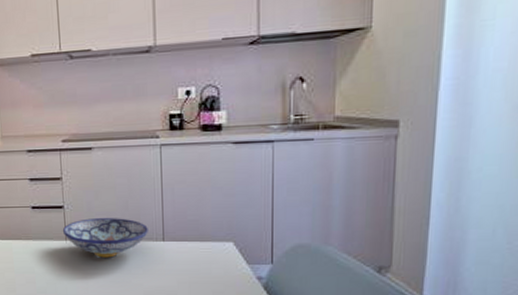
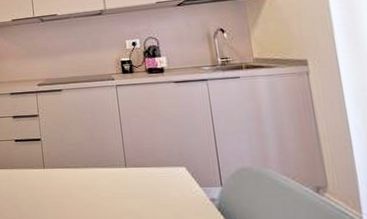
bowl: present [62,218,148,258] -> none [40,148,112,184]

